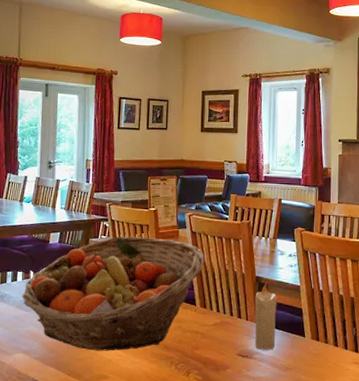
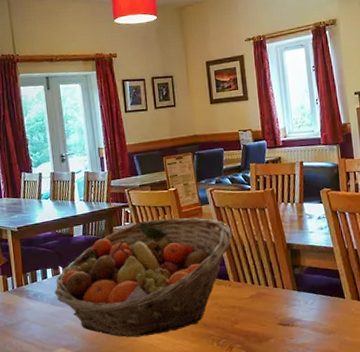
candle: present [254,283,277,350] -> none [288,249,316,317]

